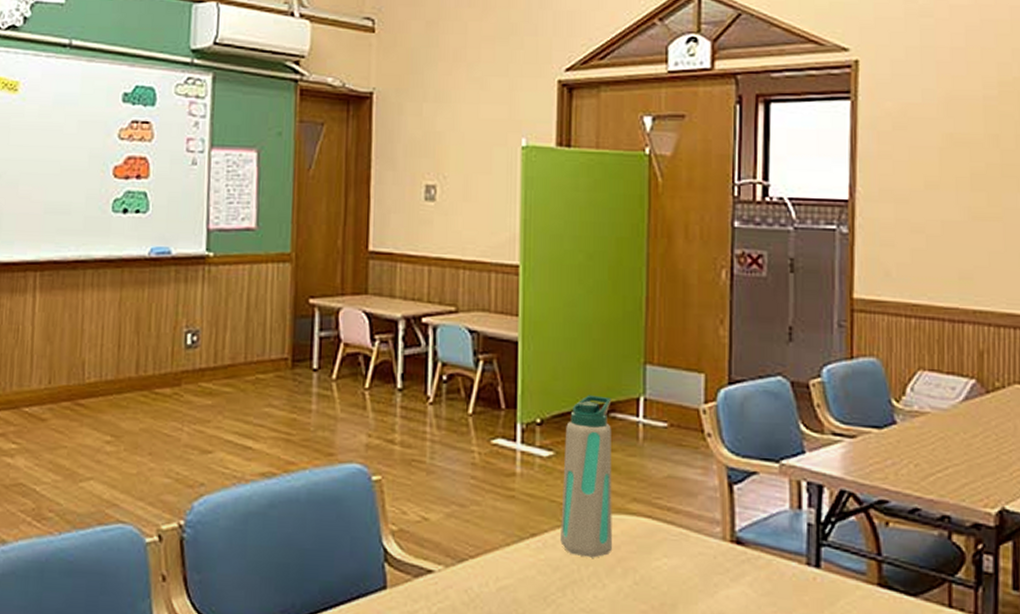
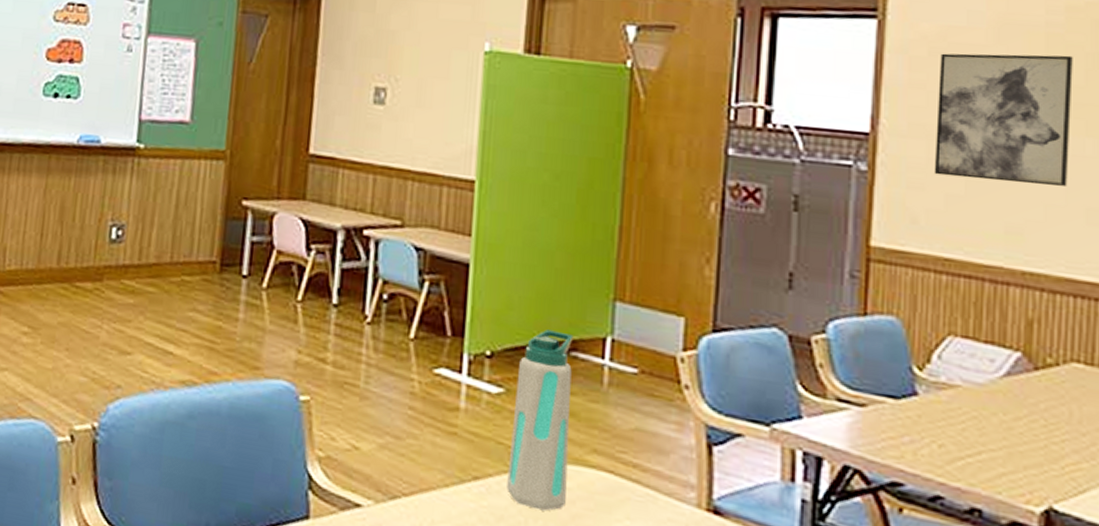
wall art: none [901,123,1006,236] -> present [934,53,1073,186]

